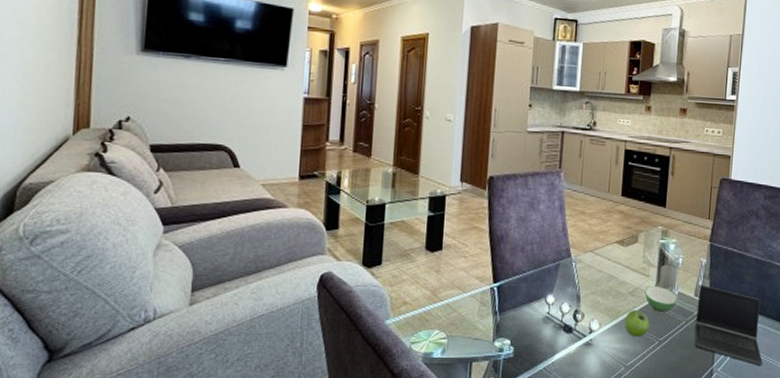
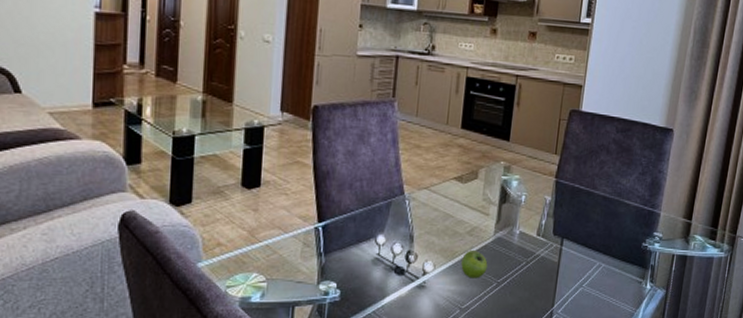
bowl: present [644,285,679,315] -> none [483,224,520,255]
laptop computer: present [695,284,763,366] -> none [535,223,607,307]

